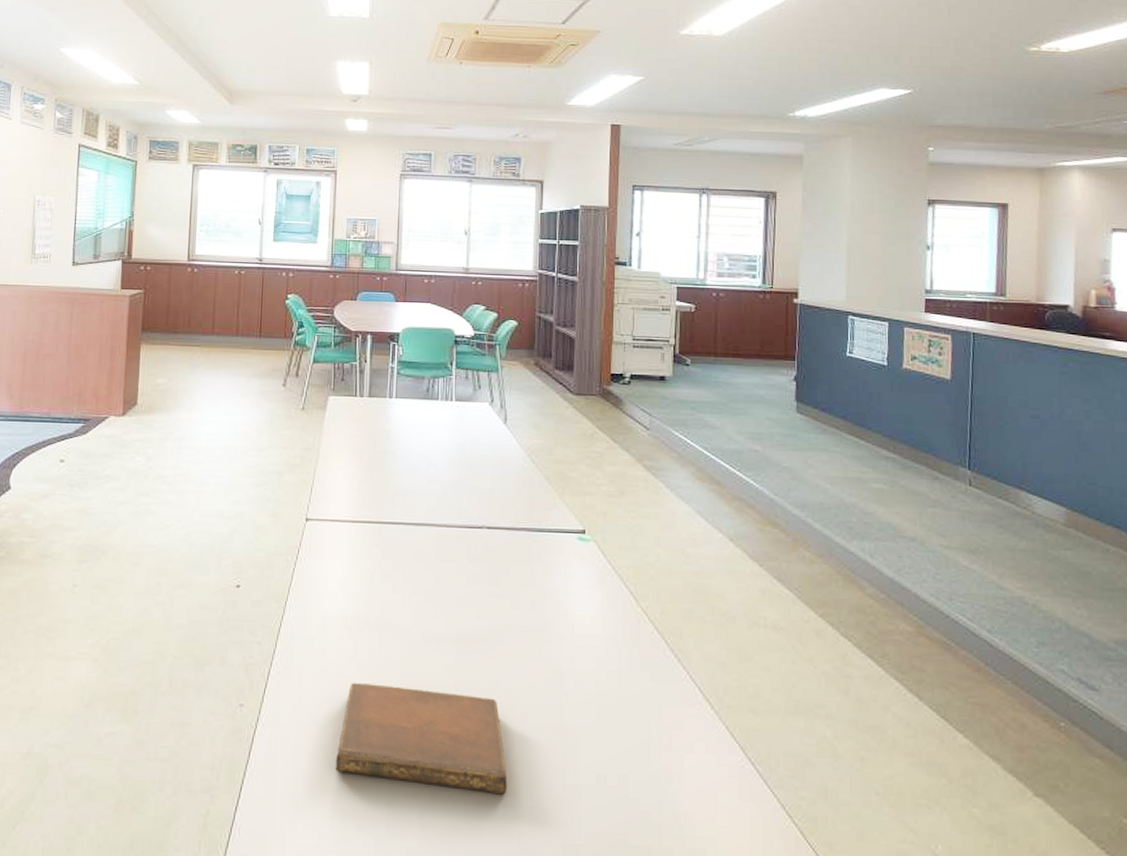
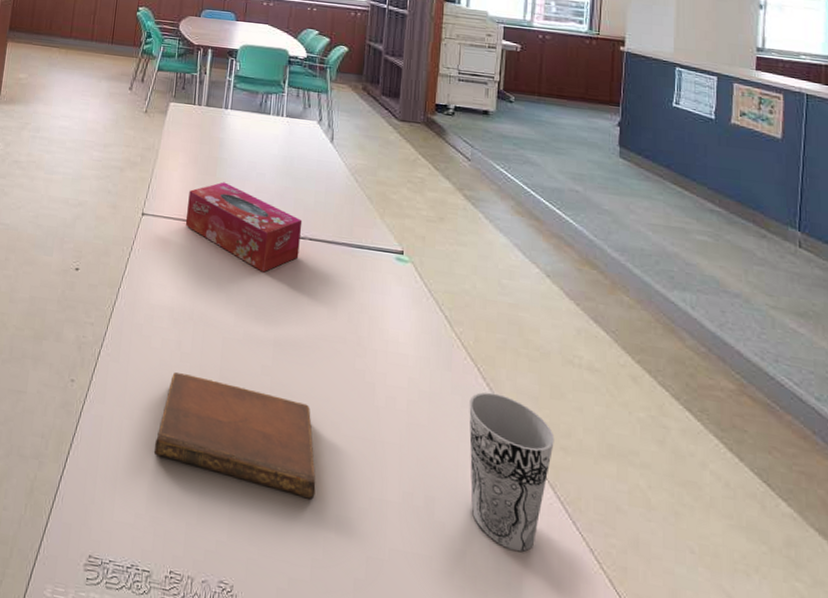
tissue box: none [353,476,479,568] -> present [185,182,303,272]
cup: none [658,663,743,818] -> present [469,392,554,552]

